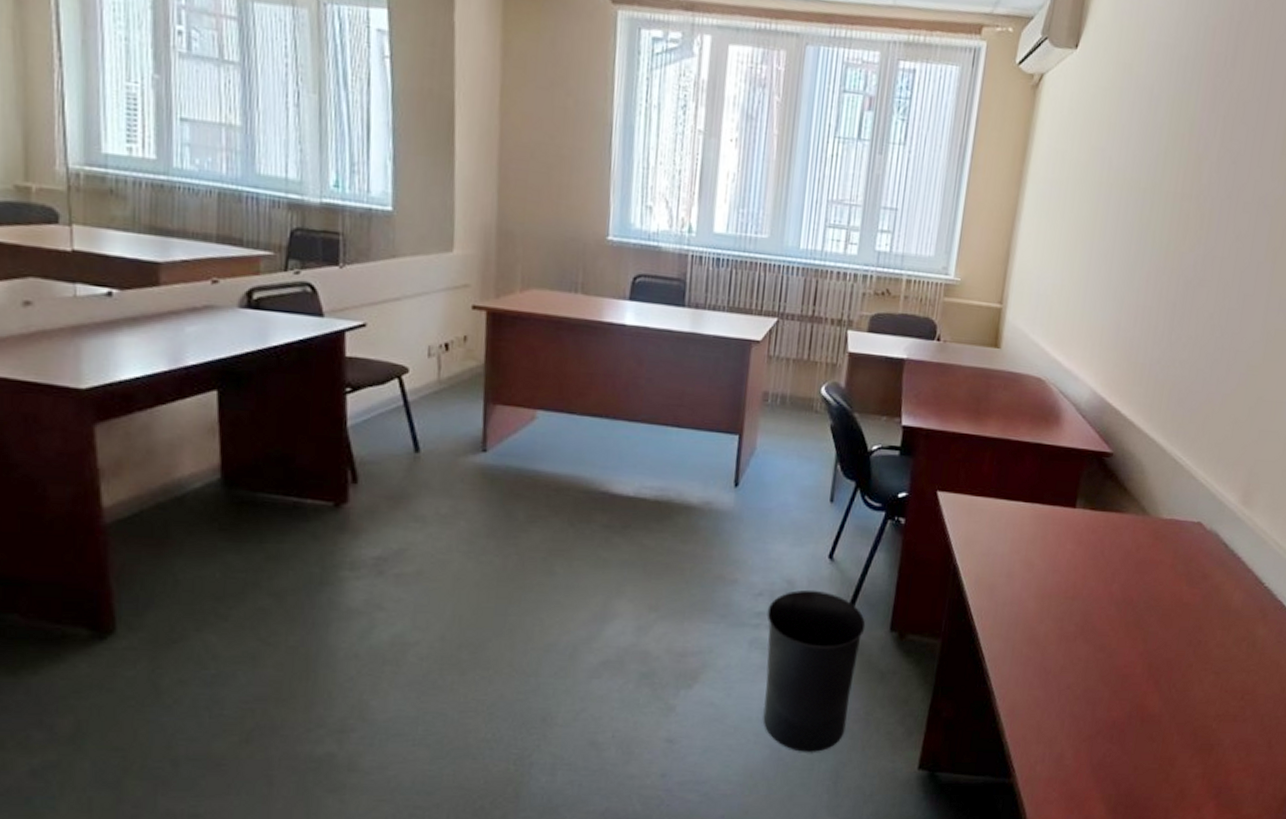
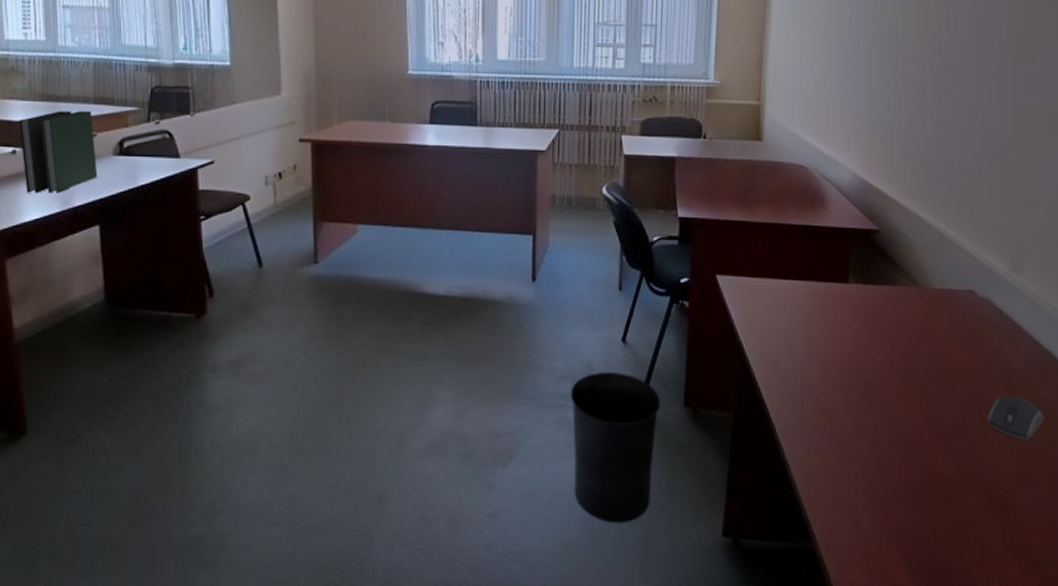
binder: none [116,247,219,349] -> present [18,111,98,193]
computer mouse: none [1200,633,1258,680] -> present [987,396,1044,441]

